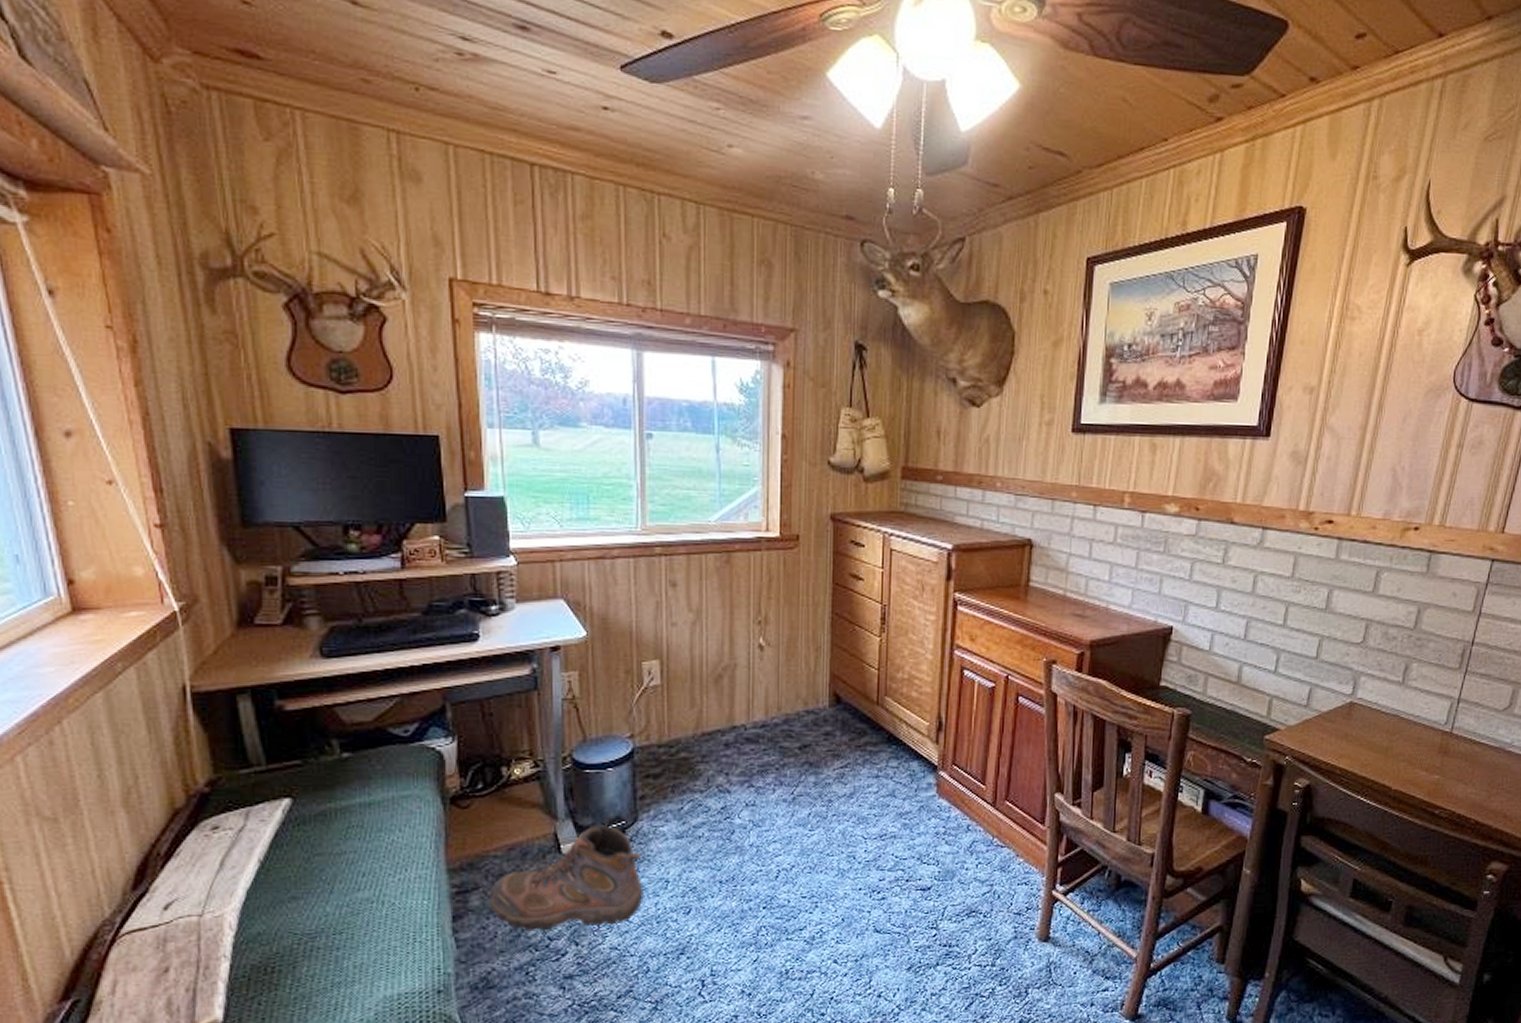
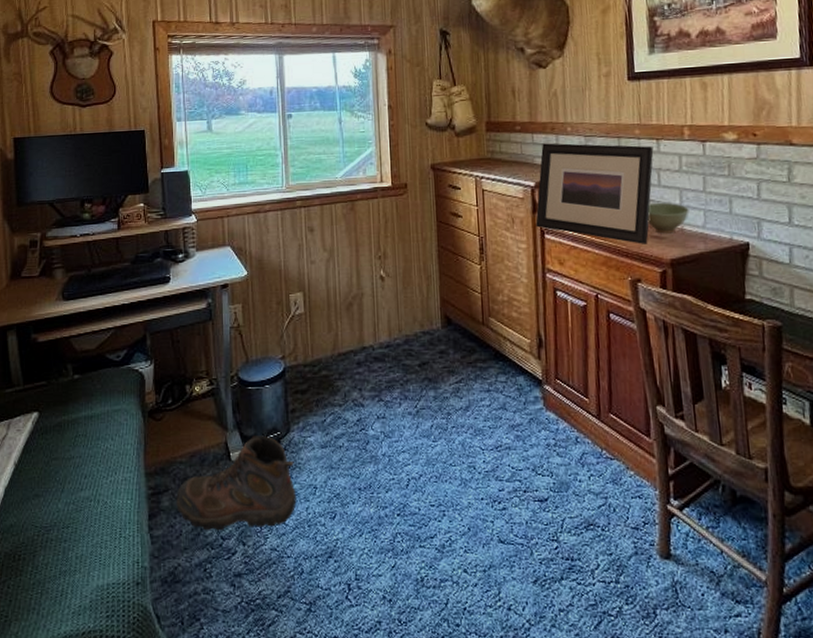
picture frame: none [948,499,1089,623] -> present [535,143,654,244]
bowl: none [1072,577,1117,612] -> present [647,202,689,234]

